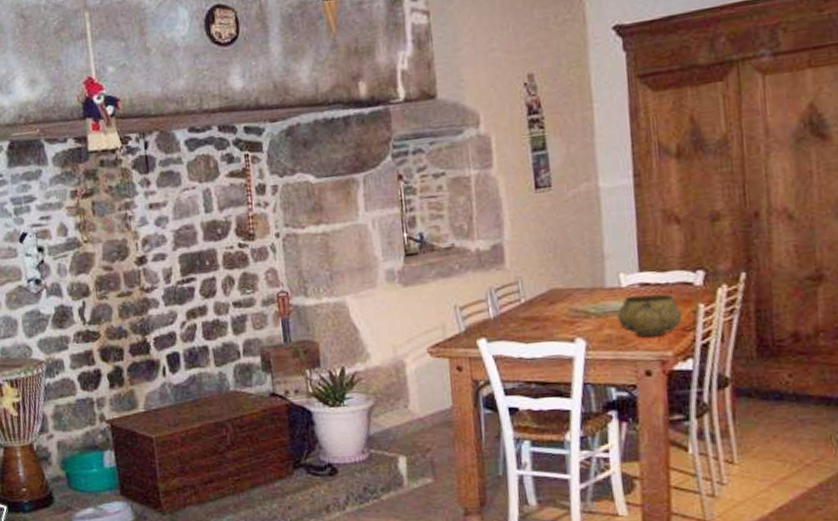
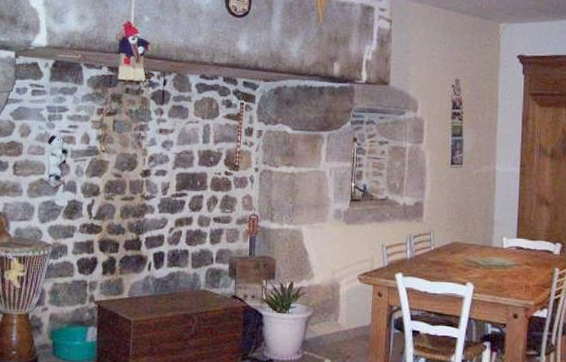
decorative bowl: present [617,294,683,337] -> none [498,255,544,289]

